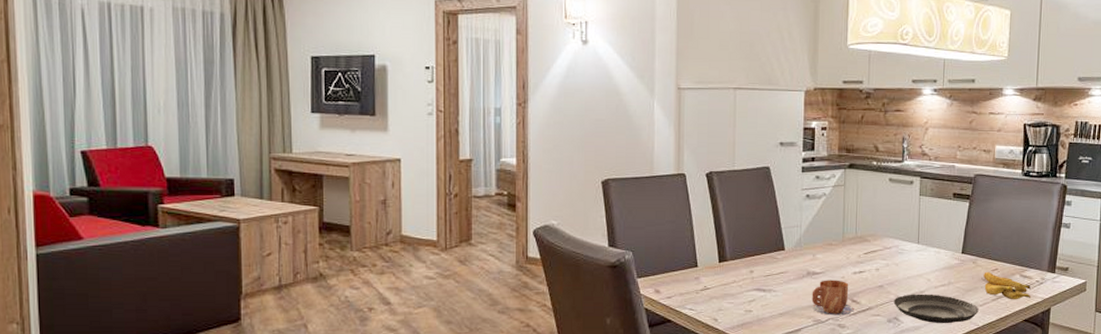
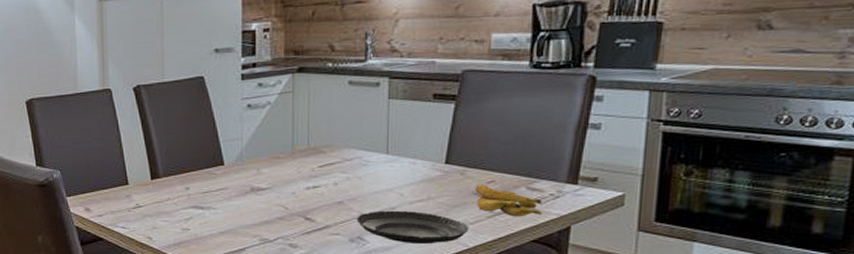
mug: present [811,280,854,316] -> none [257,196,308,234]

